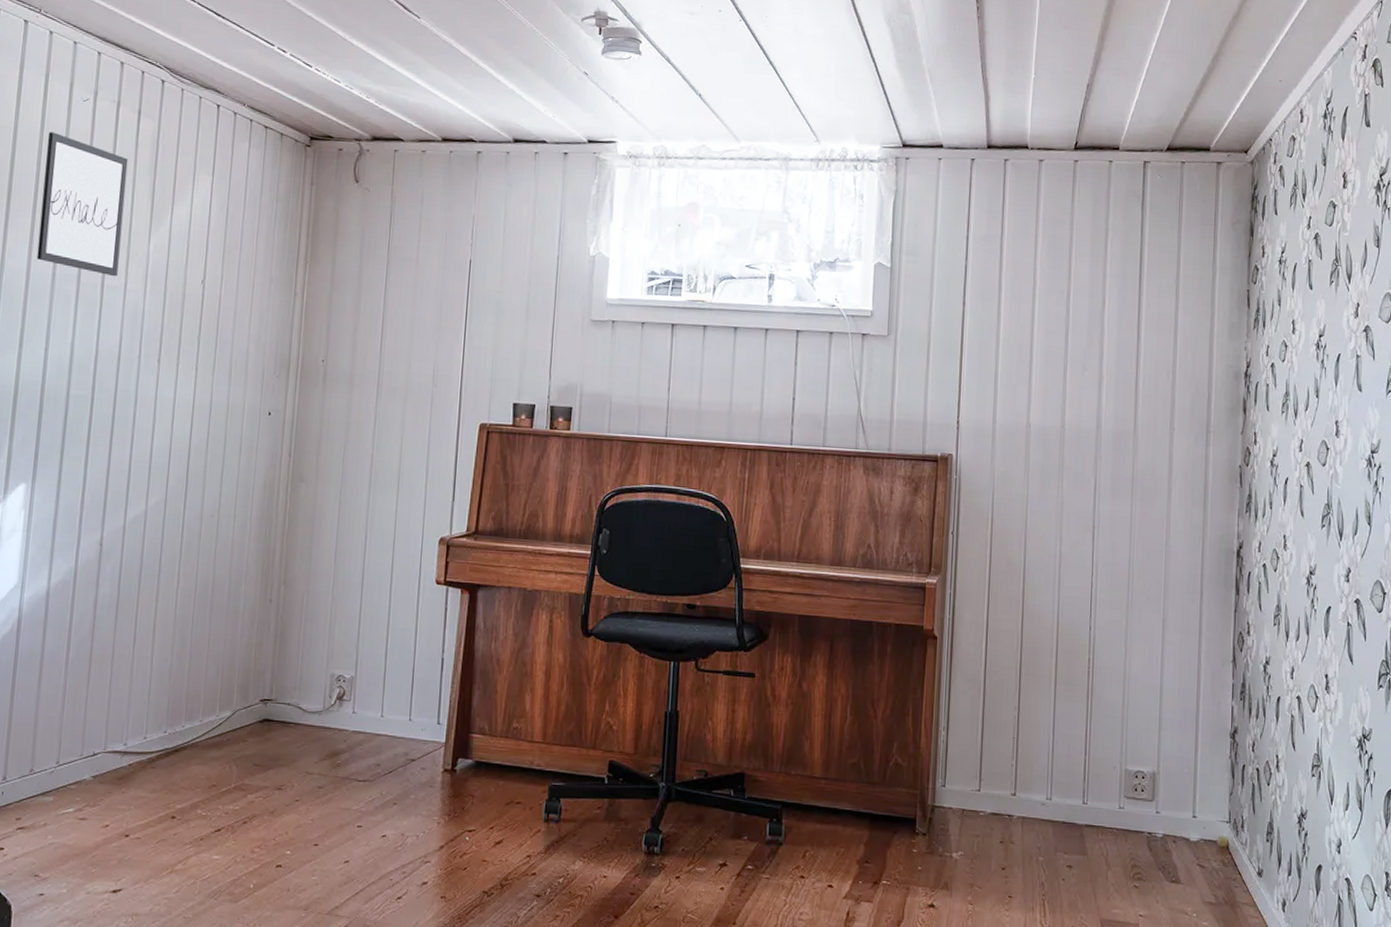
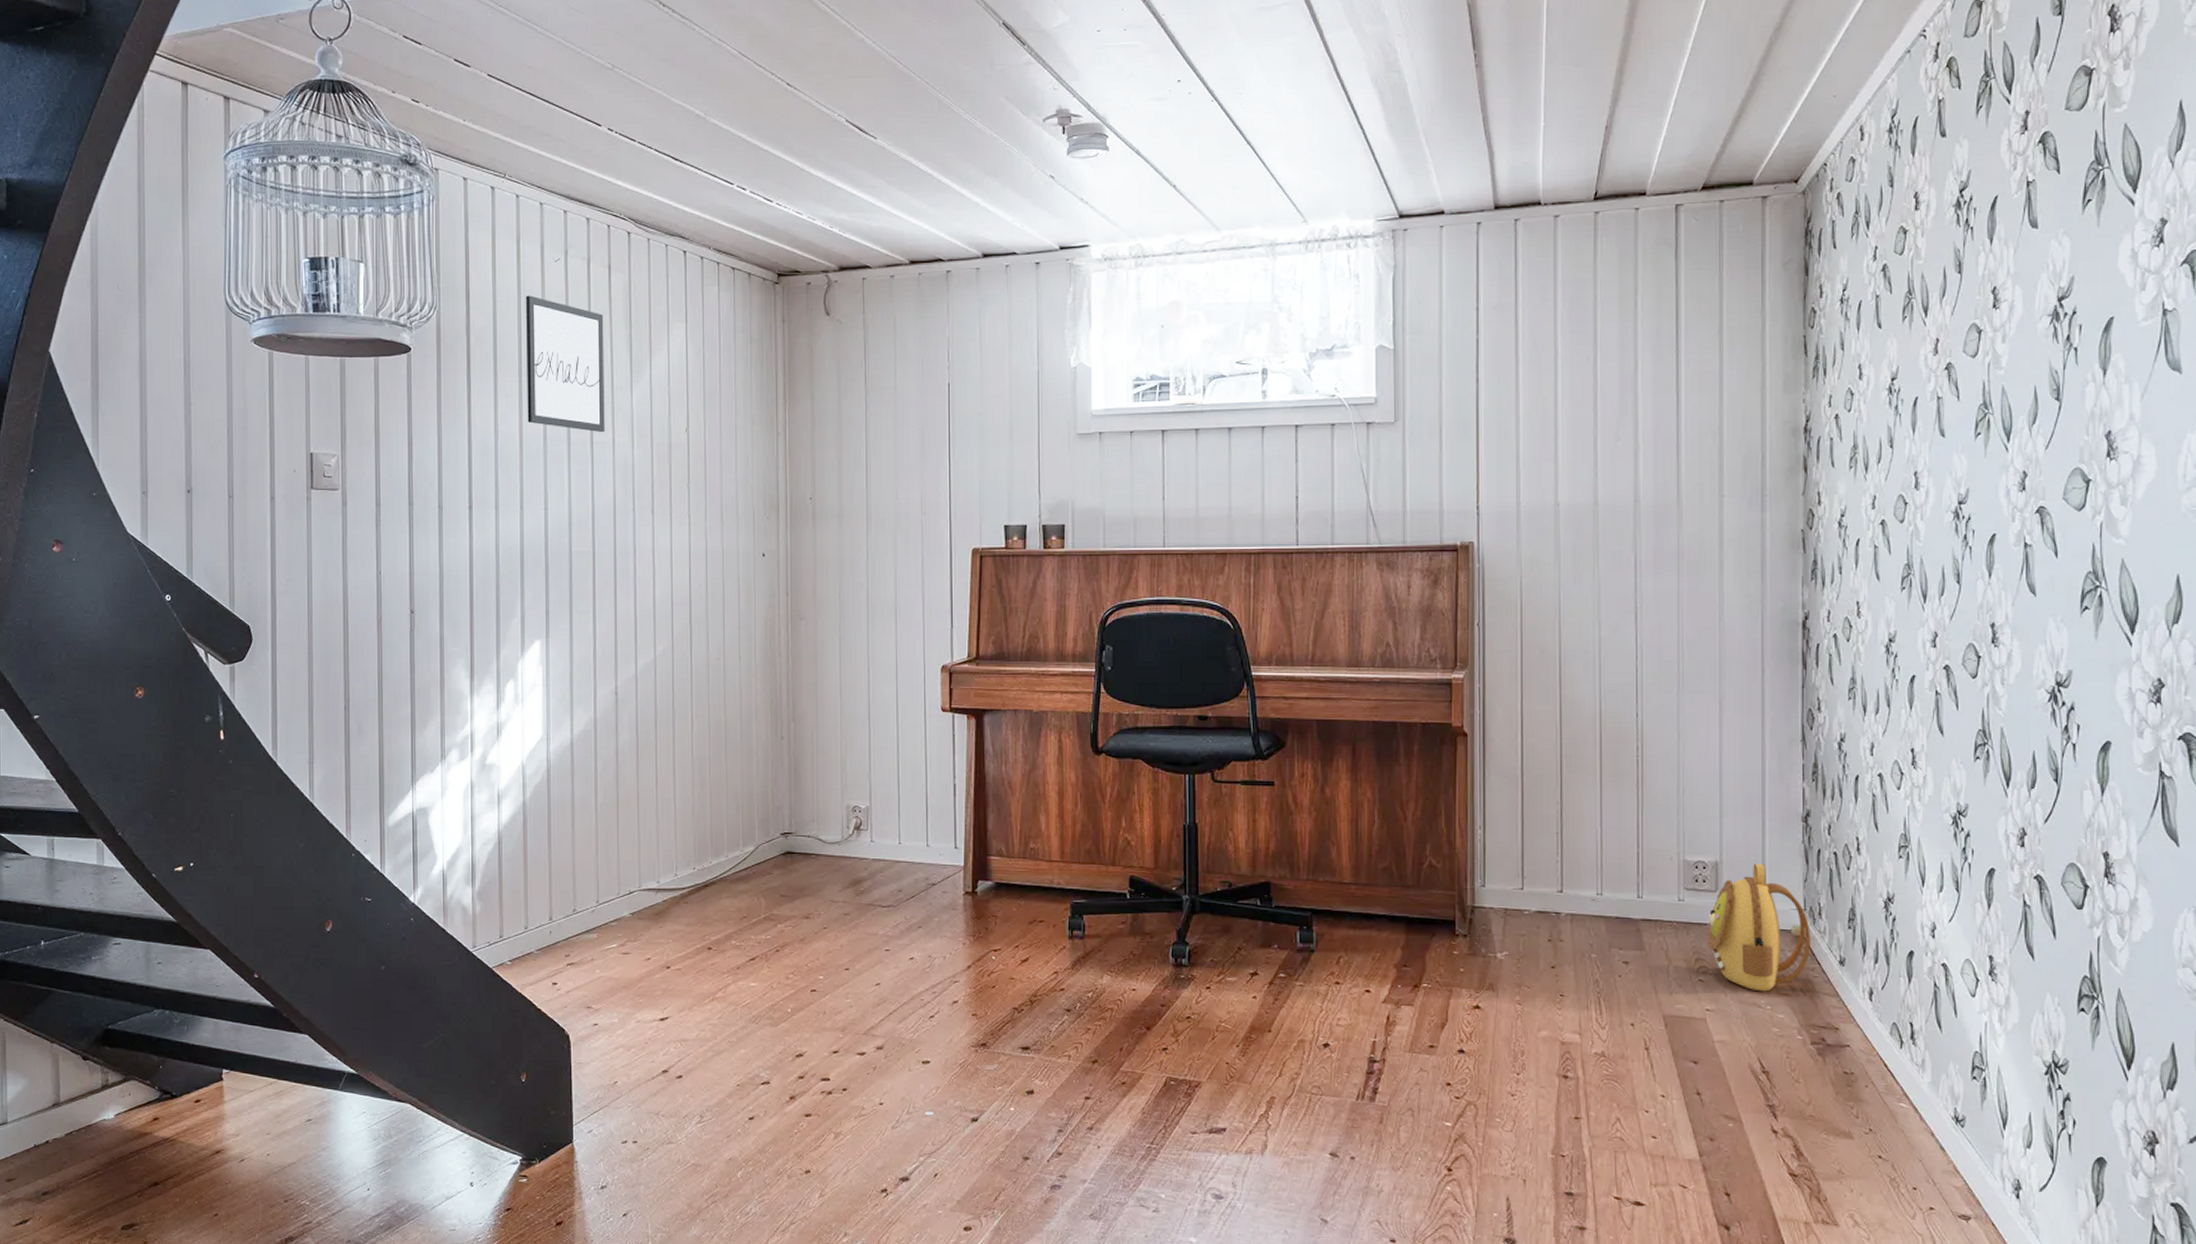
backpack: none [1142,776,1234,900] -> present [1706,864,1810,992]

